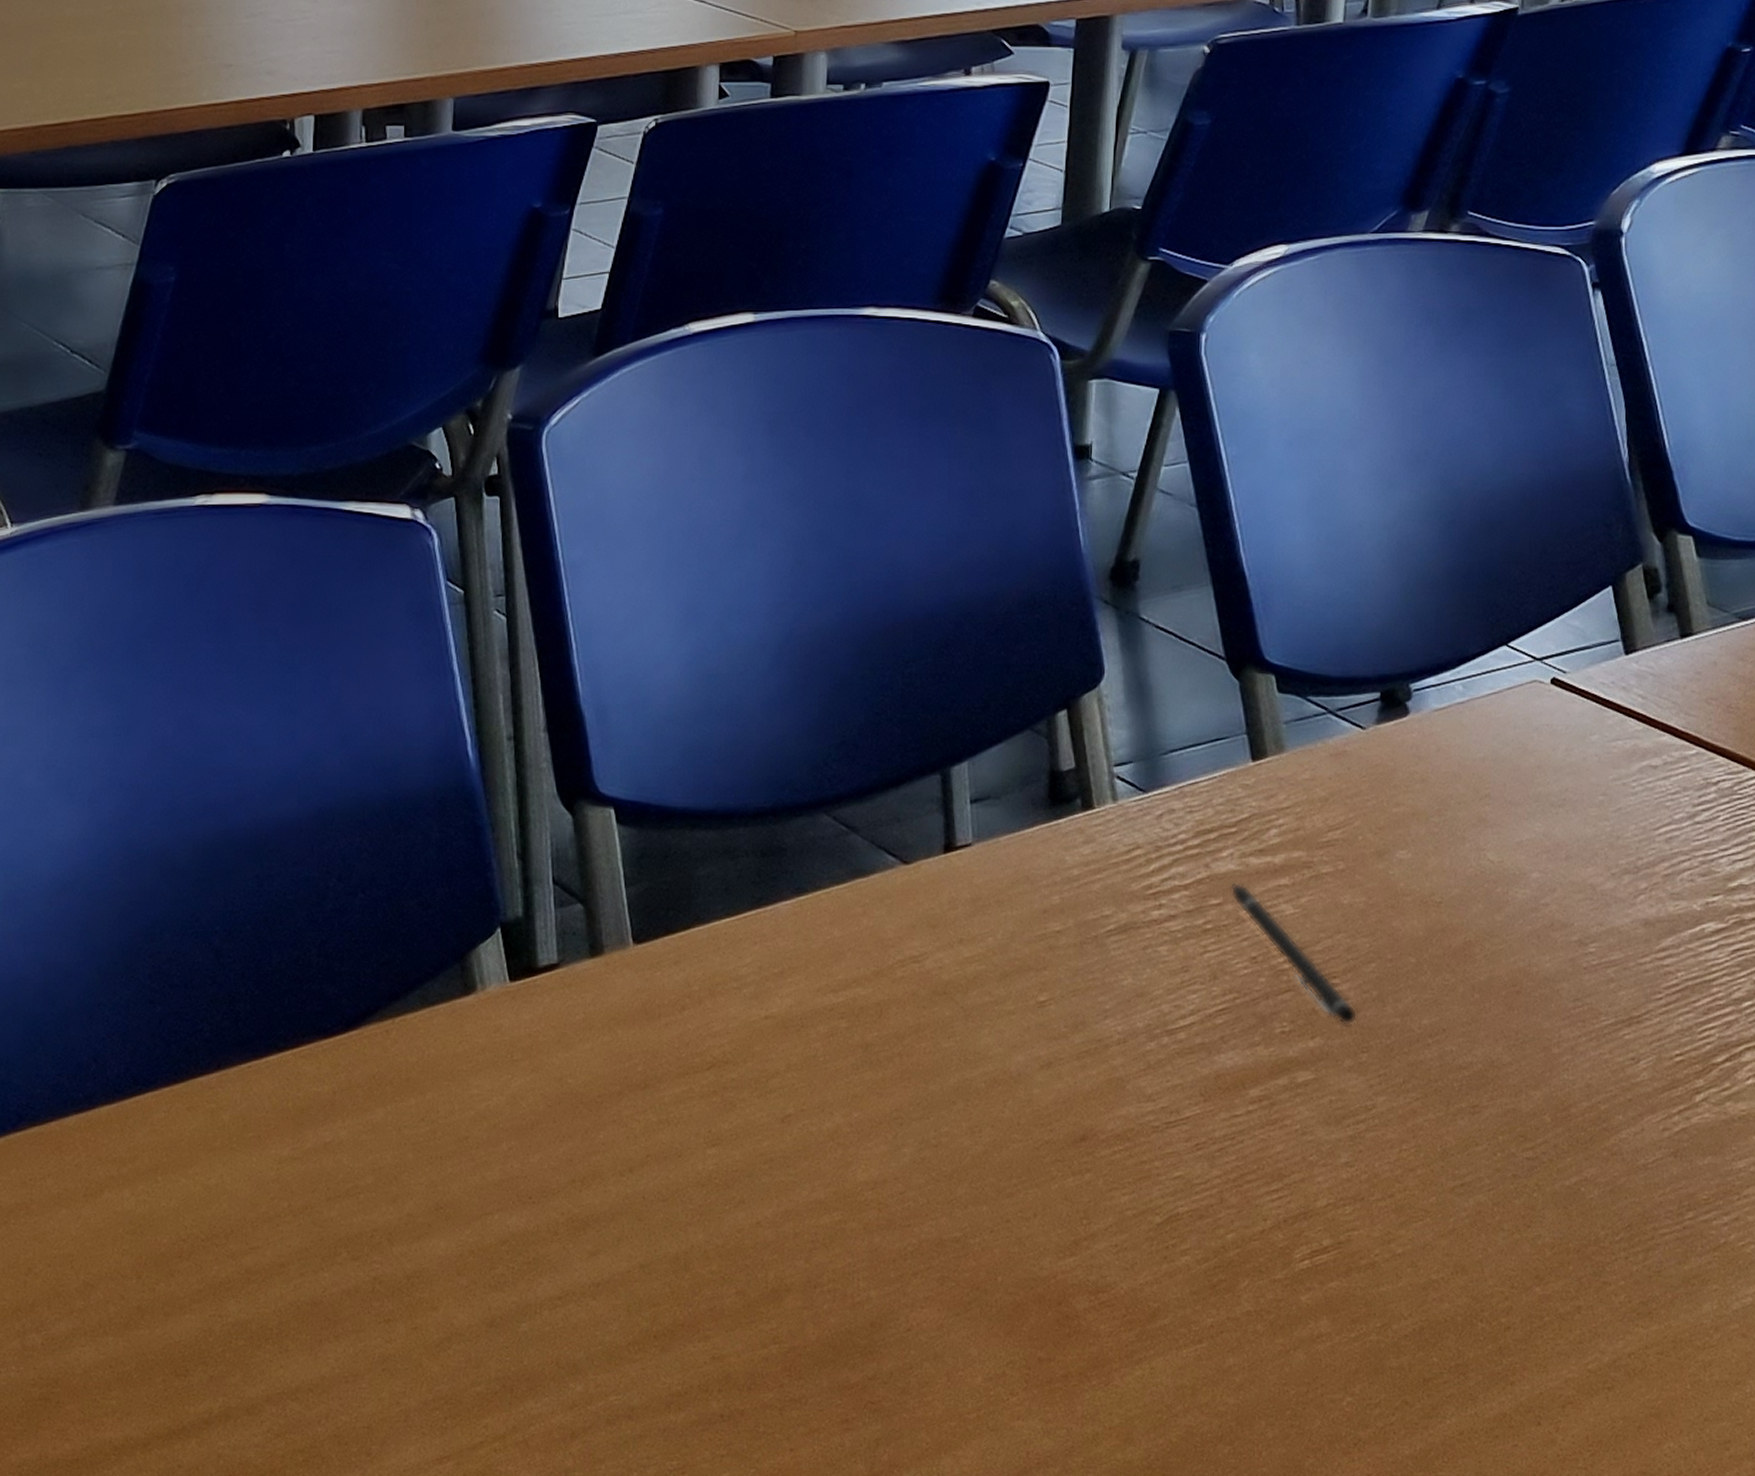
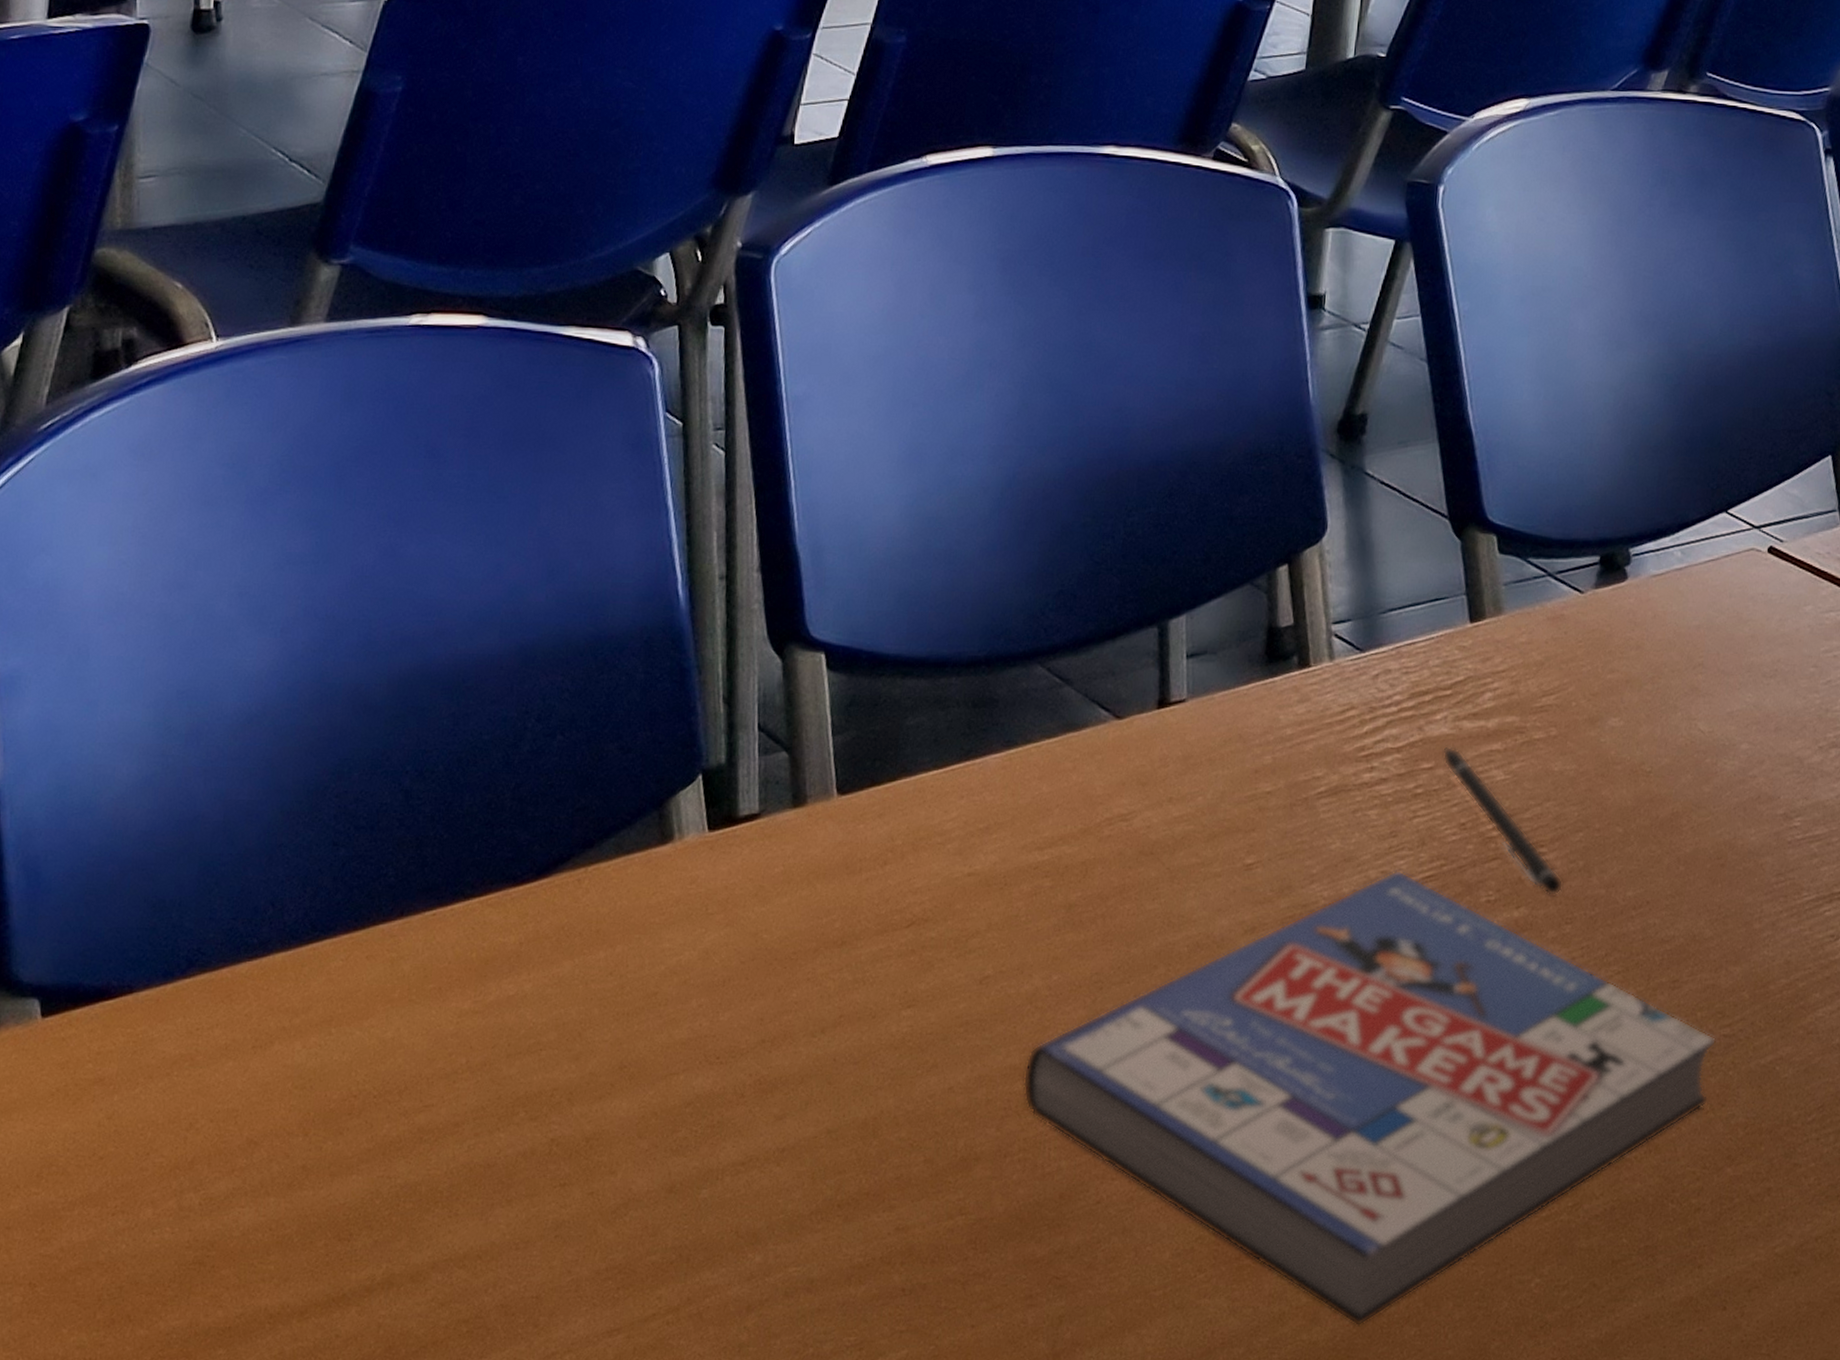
book: none [829,1003,1520,1446] -> present [1022,869,1717,1327]

